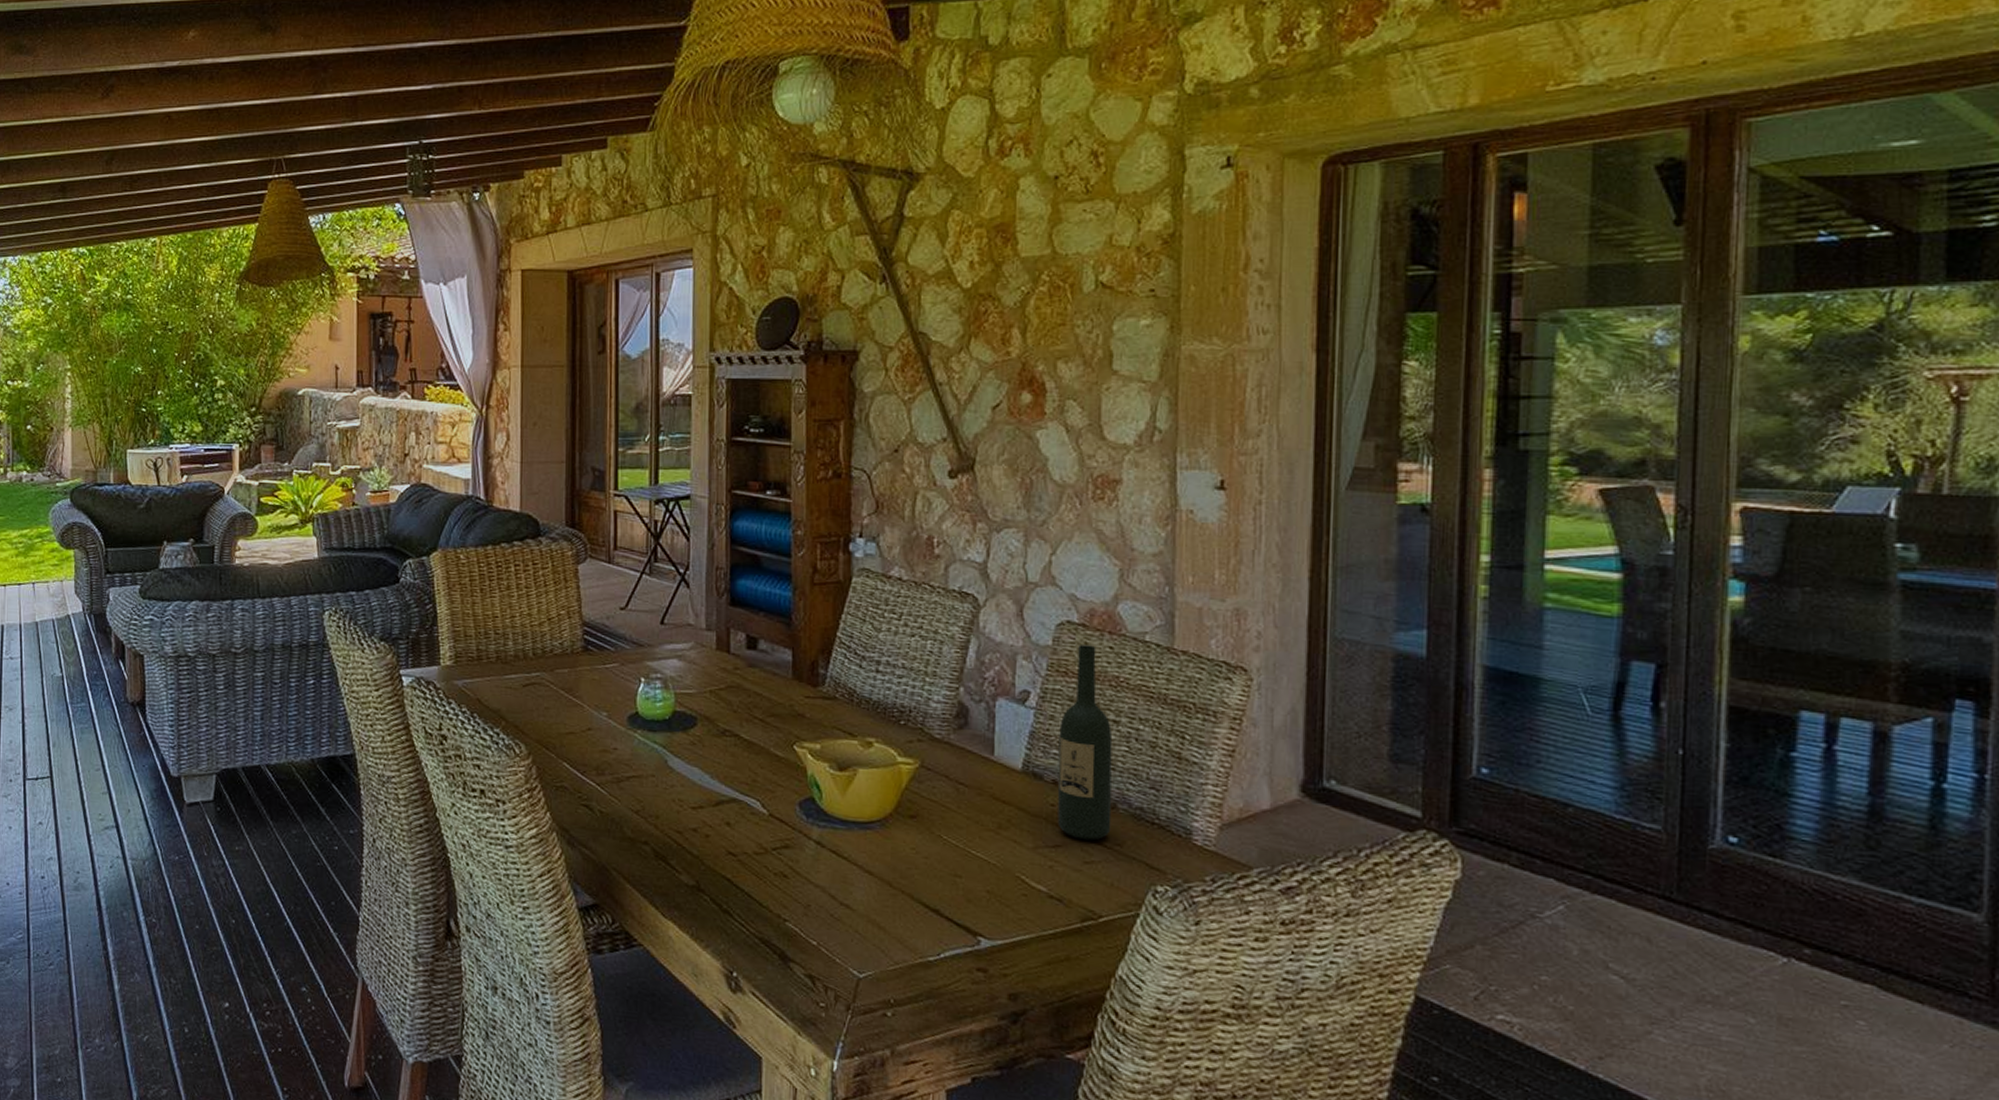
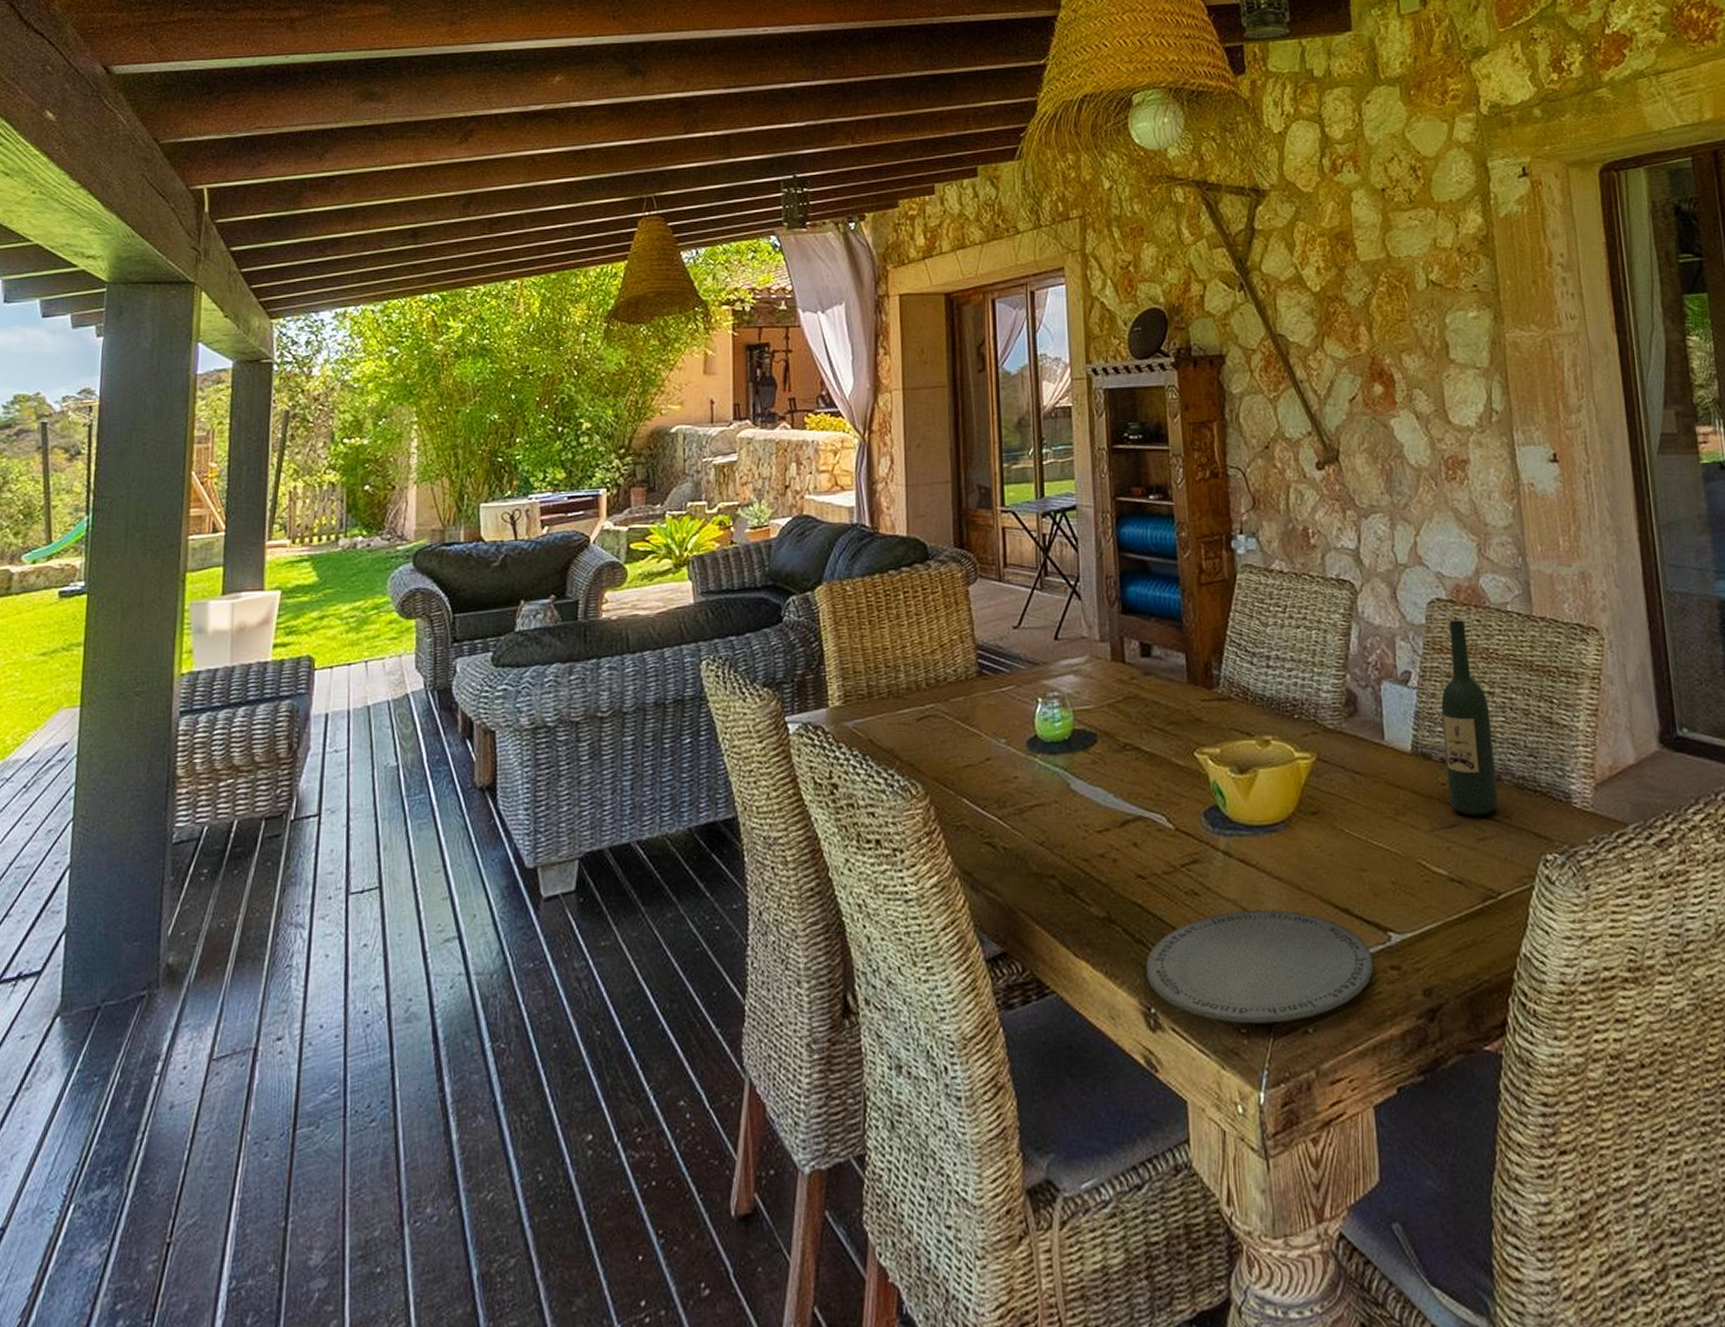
plate: none [730,897,960,1003] -> present [1145,910,1374,1024]

